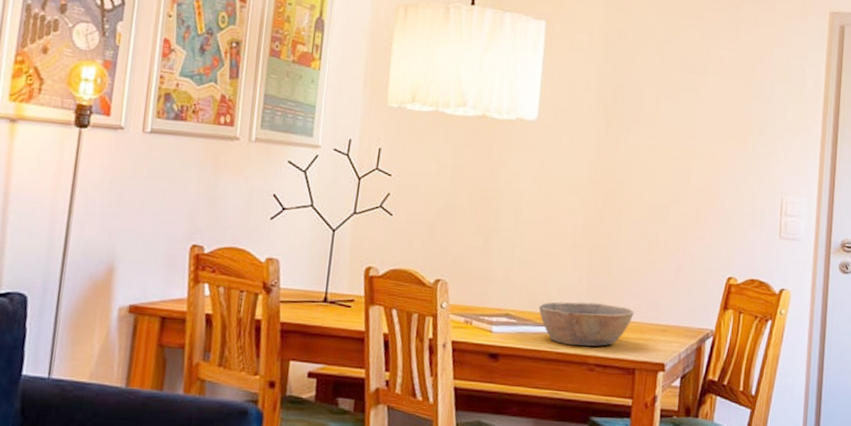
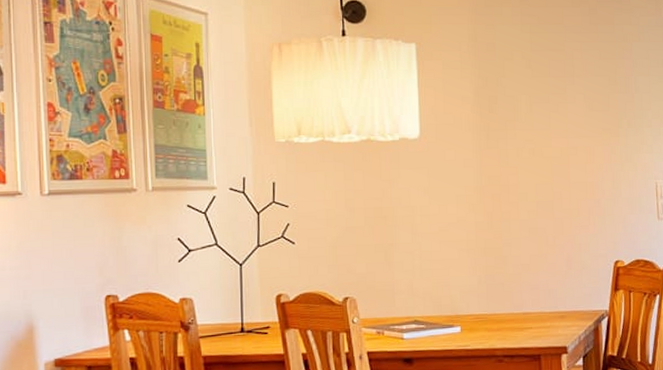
bowl: present [538,302,635,347] -> none [444,299,534,342]

